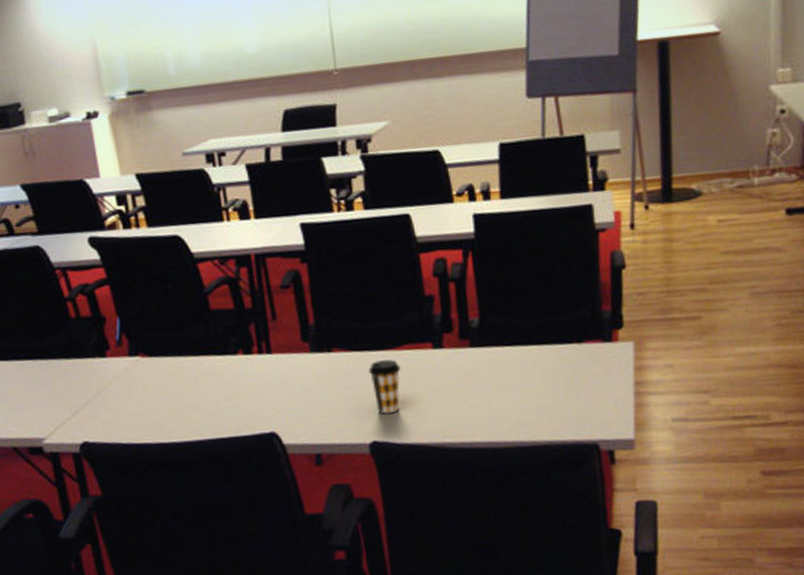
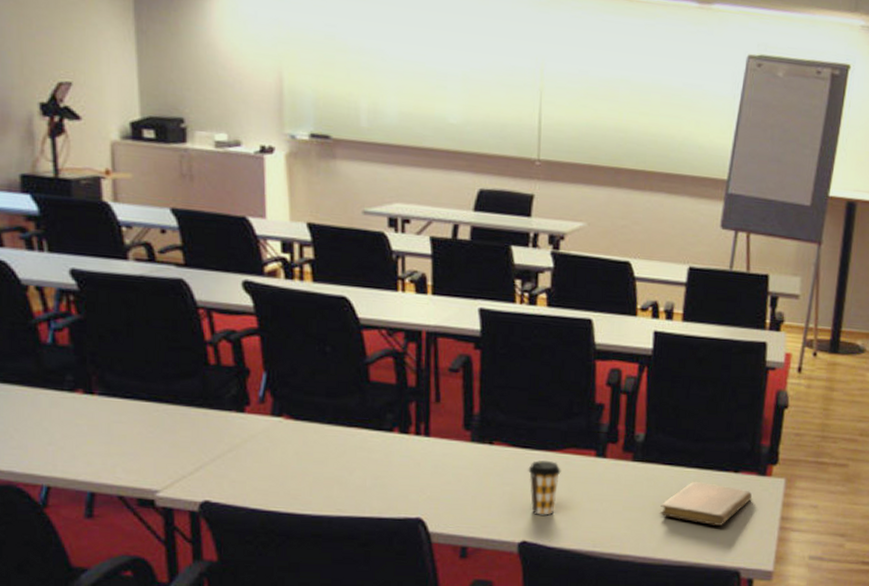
notebook: none [505,357,600,400] -> present [660,481,752,526]

